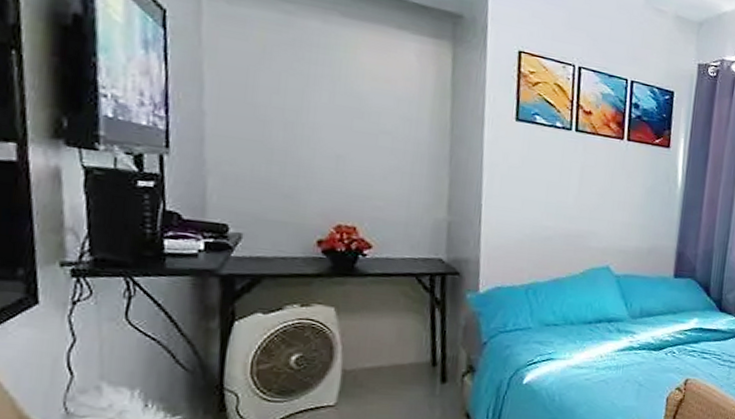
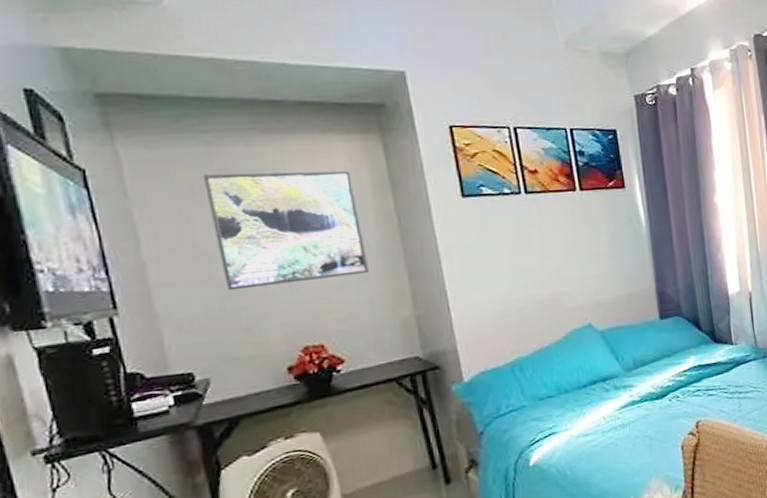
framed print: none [276,41,417,170] -> present [204,170,370,291]

